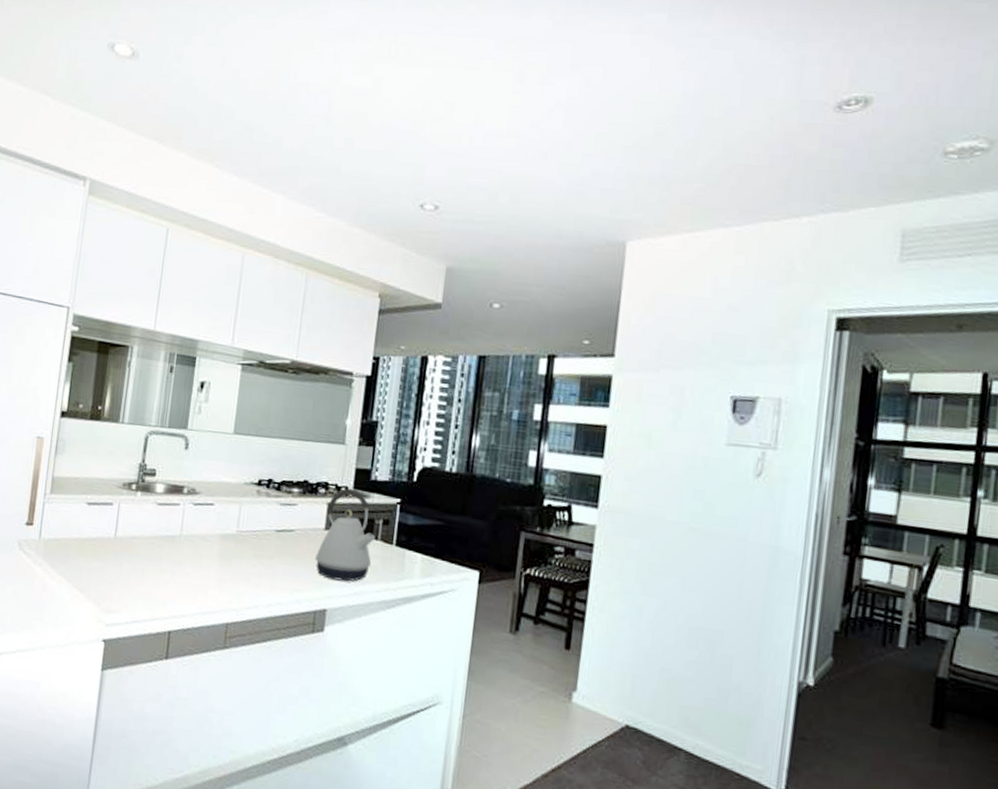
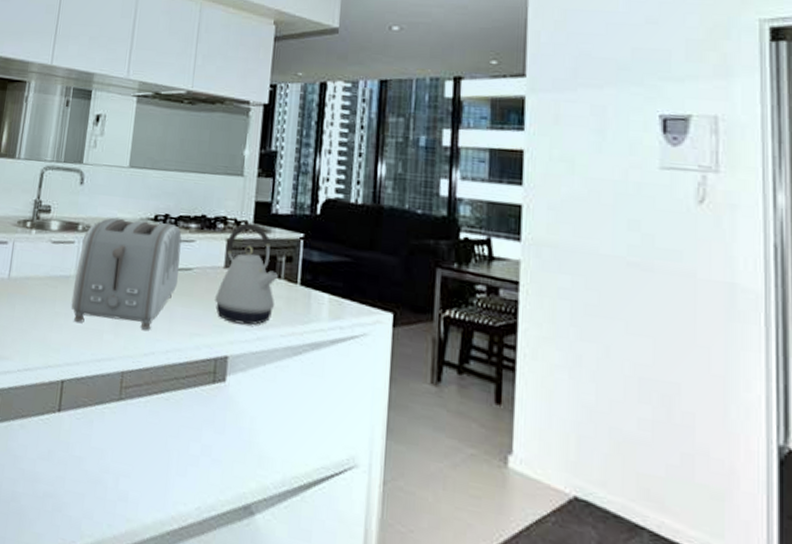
toaster: none [177,481,285,586] -> present [71,217,182,330]

